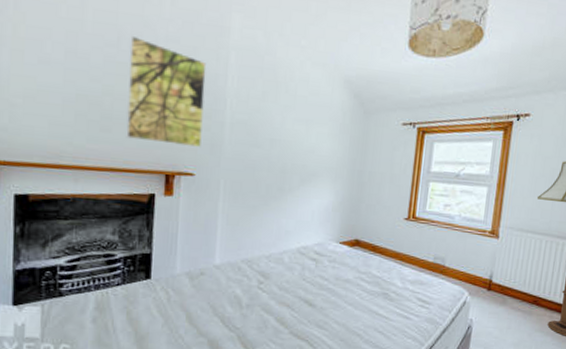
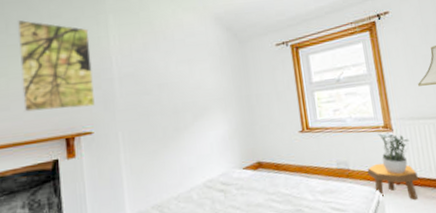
footstool: none [461,266,511,309] -> present [367,163,420,201]
potted plant: none [479,238,512,281] -> present [378,133,410,174]

